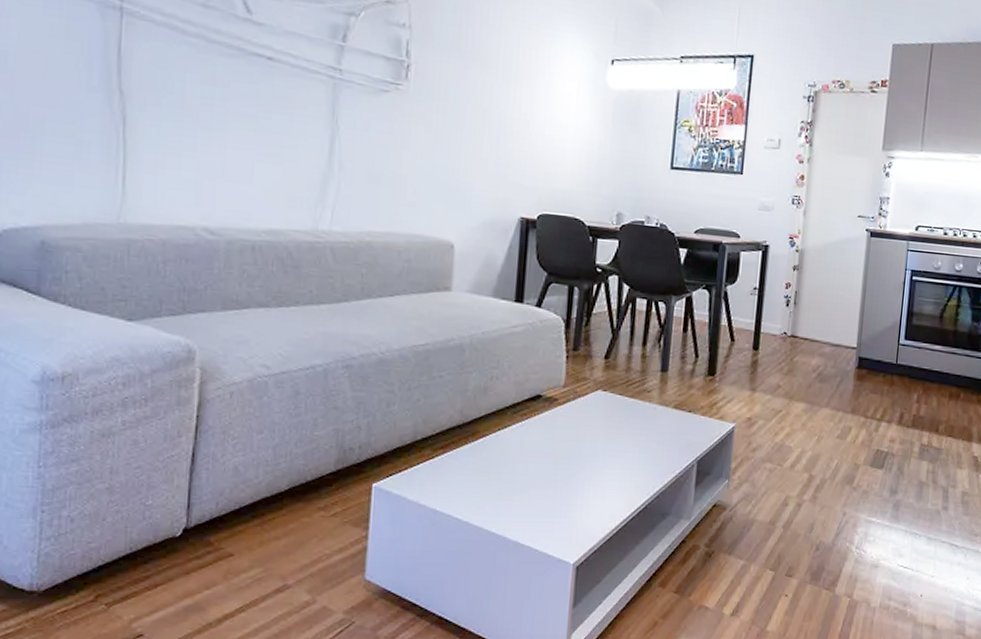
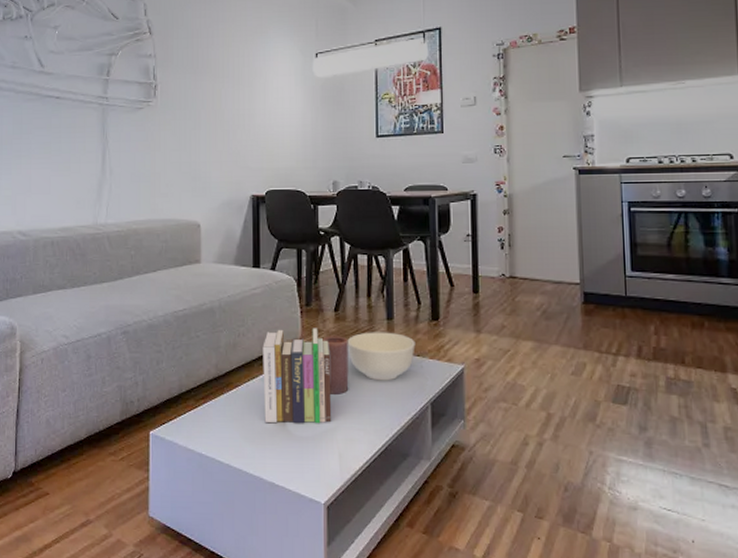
books: none [514,375,596,480] -> present [262,327,332,424]
candle: none [588,385,617,449] -> present [323,336,349,394]
bowl: none [615,383,688,437] -> present [347,332,416,381]

